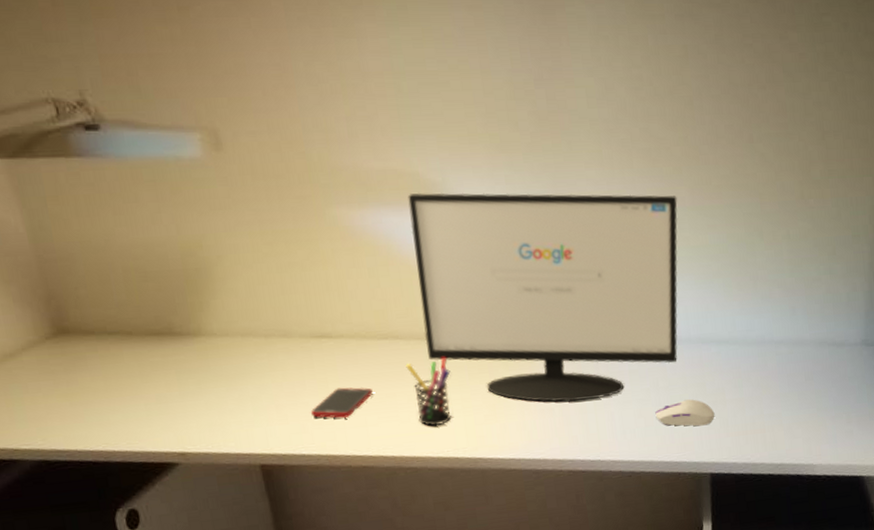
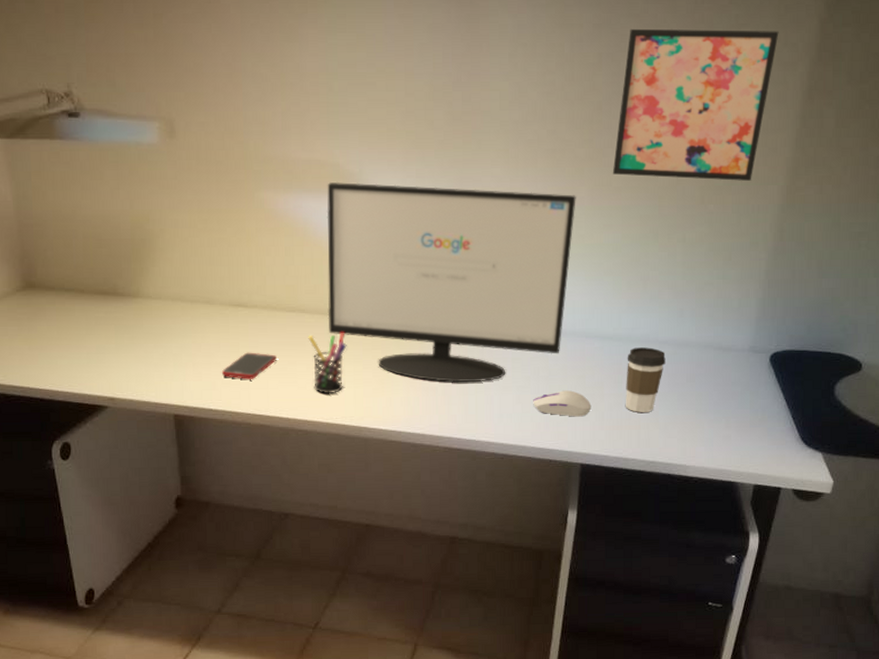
wall art: none [710,19,859,174] -> present [612,28,779,181]
coffee cup: none [745,348,783,416] -> present [626,347,666,412]

